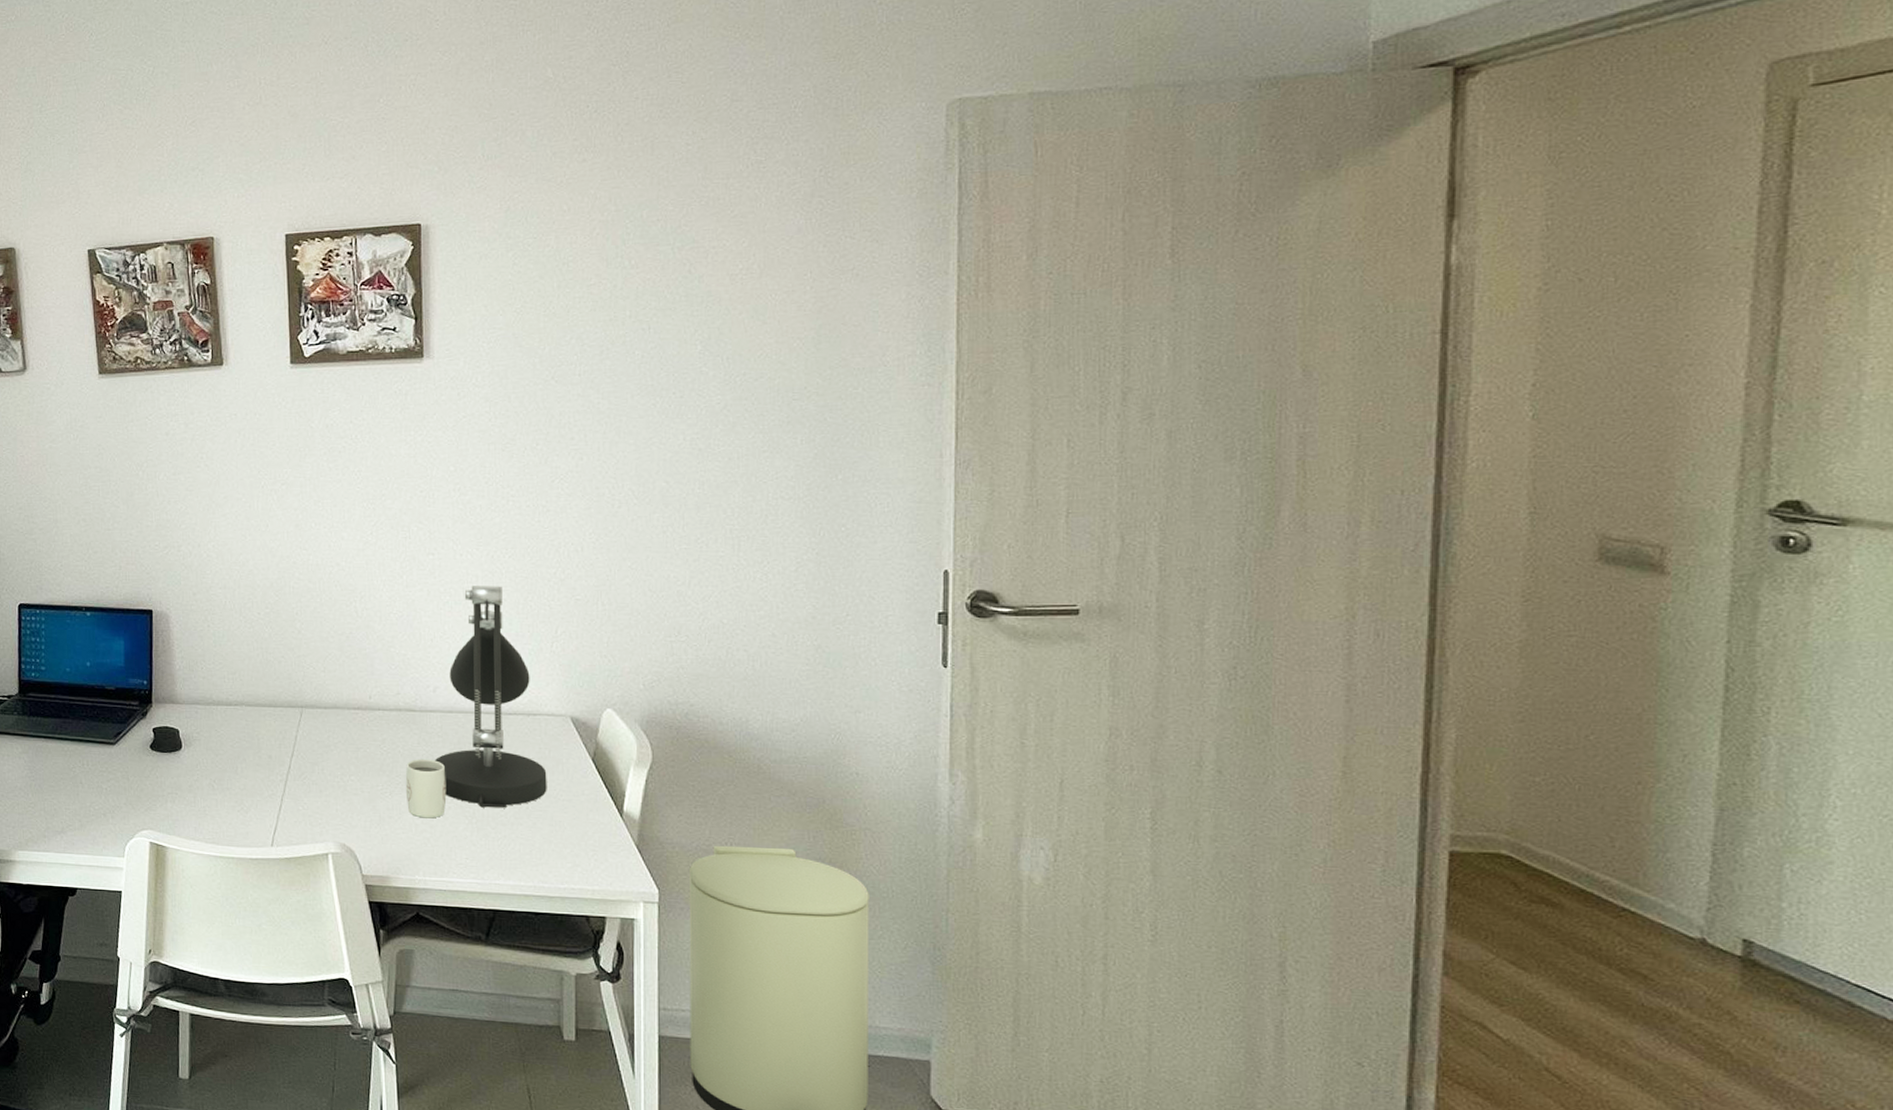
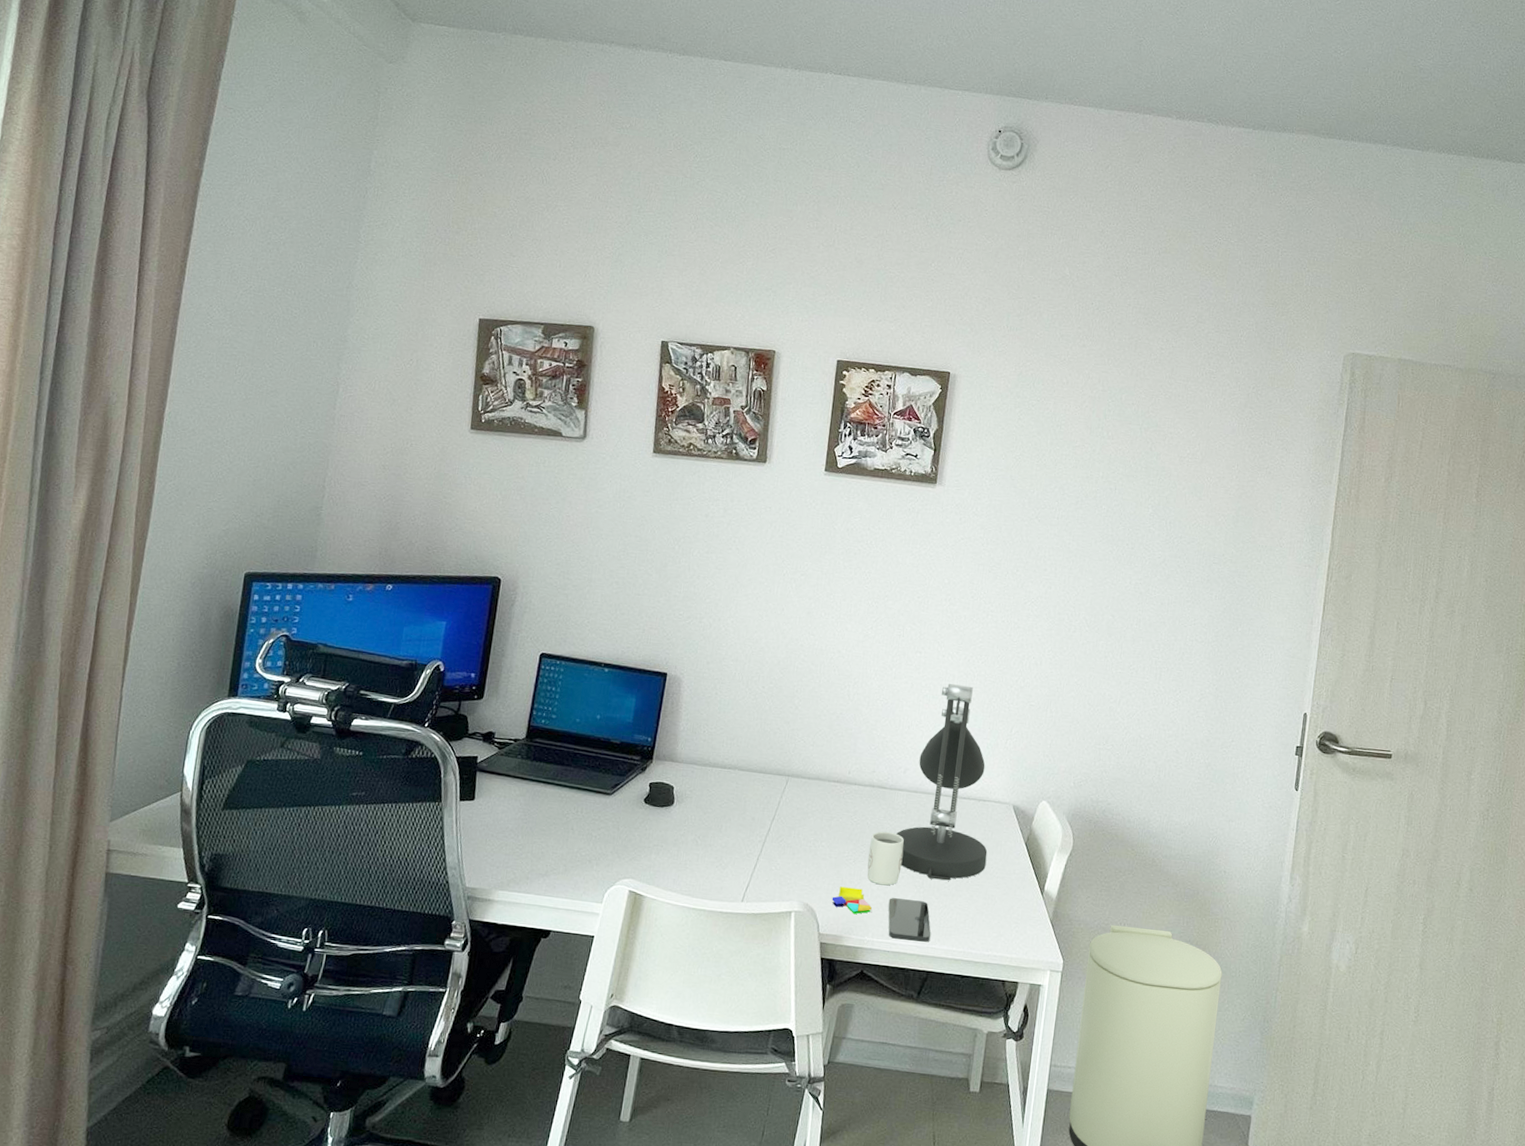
sticky notes: none [371,823,418,852] -> present [831,886,872,915]
smartphone: none [437,831,493,878] -> present [888,898,931,942]

